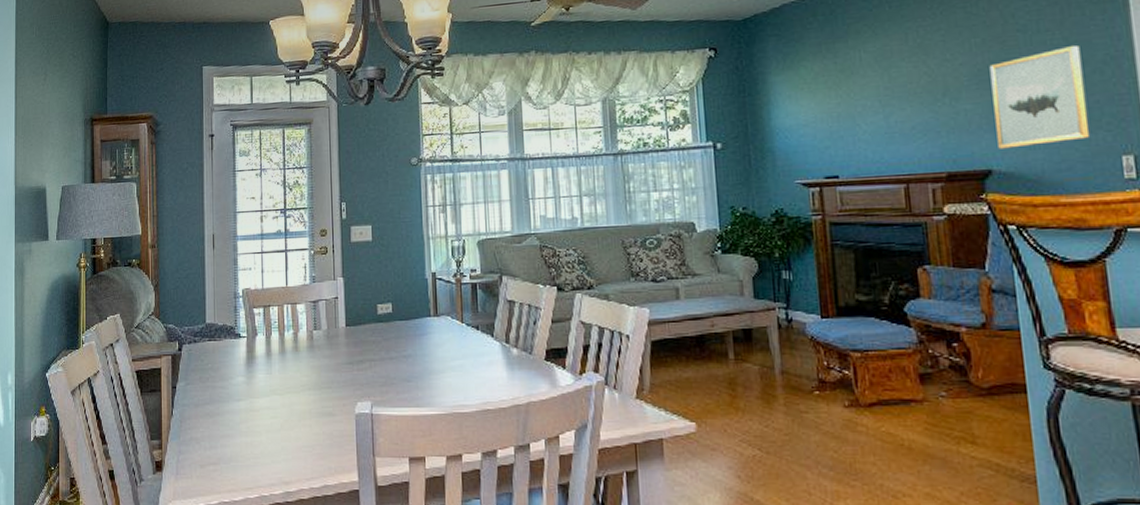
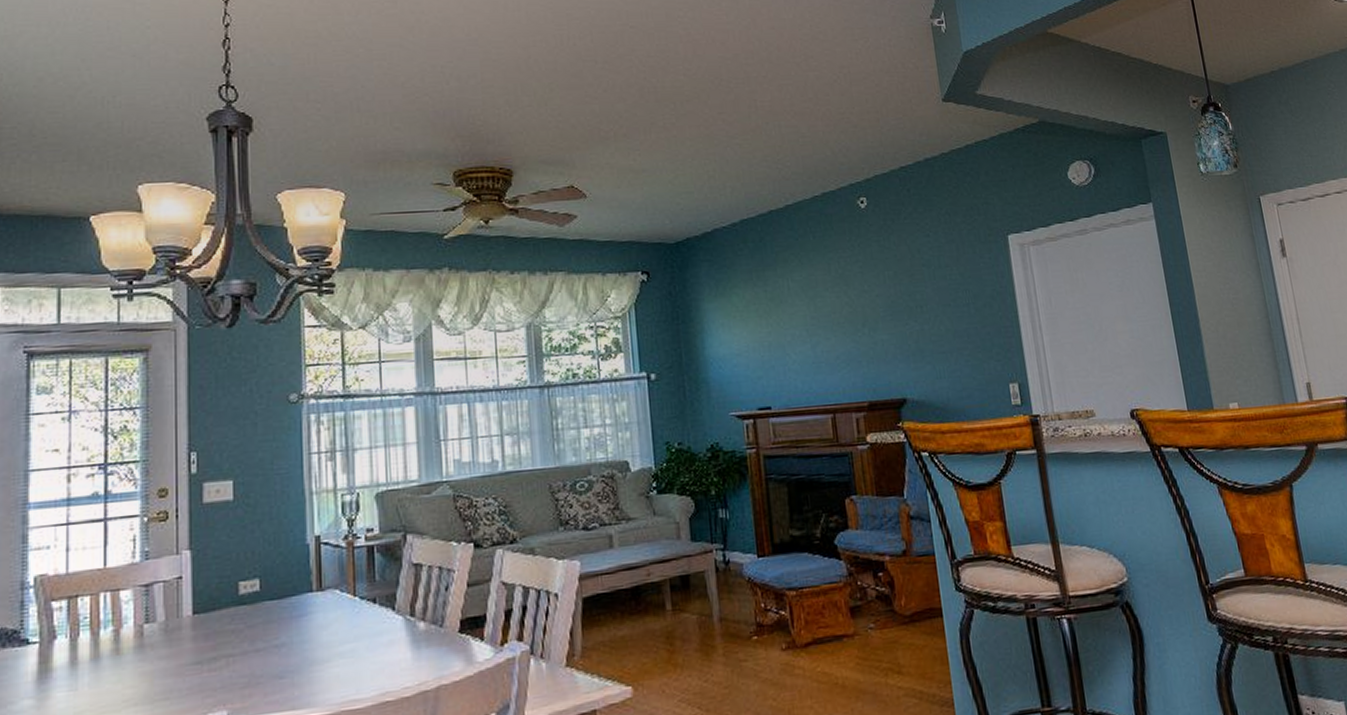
wall art: present [989,46,1089,149] -> none [901,281,983,378]

